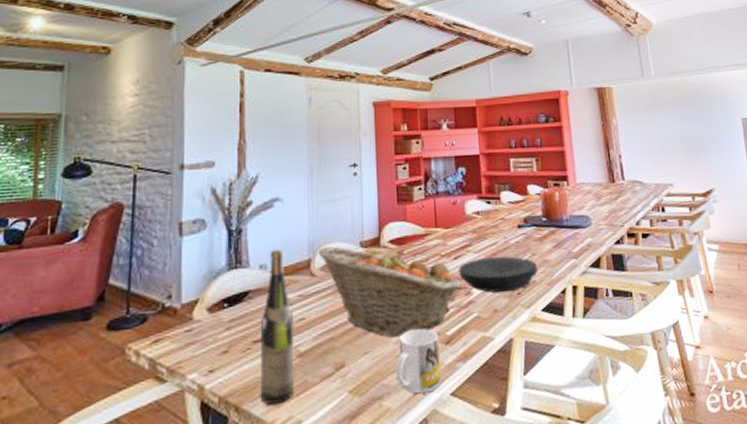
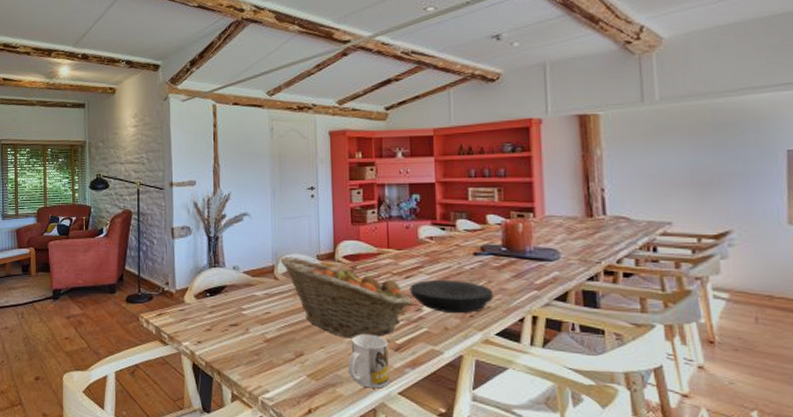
wine bottle: present [260,249,294,405] -> none [236,255,262,375]

